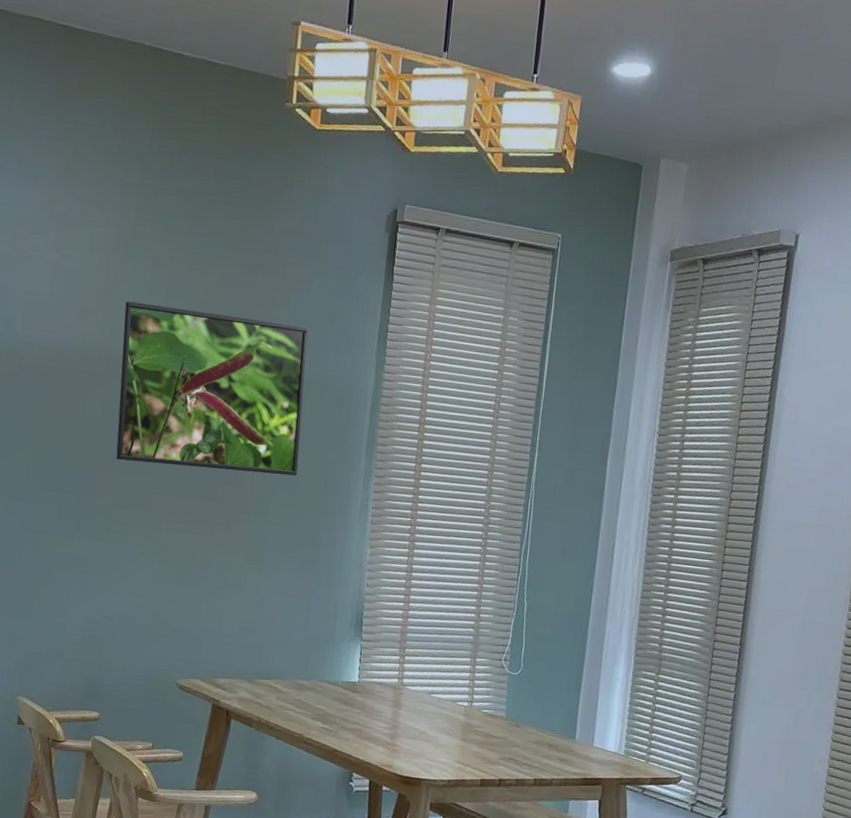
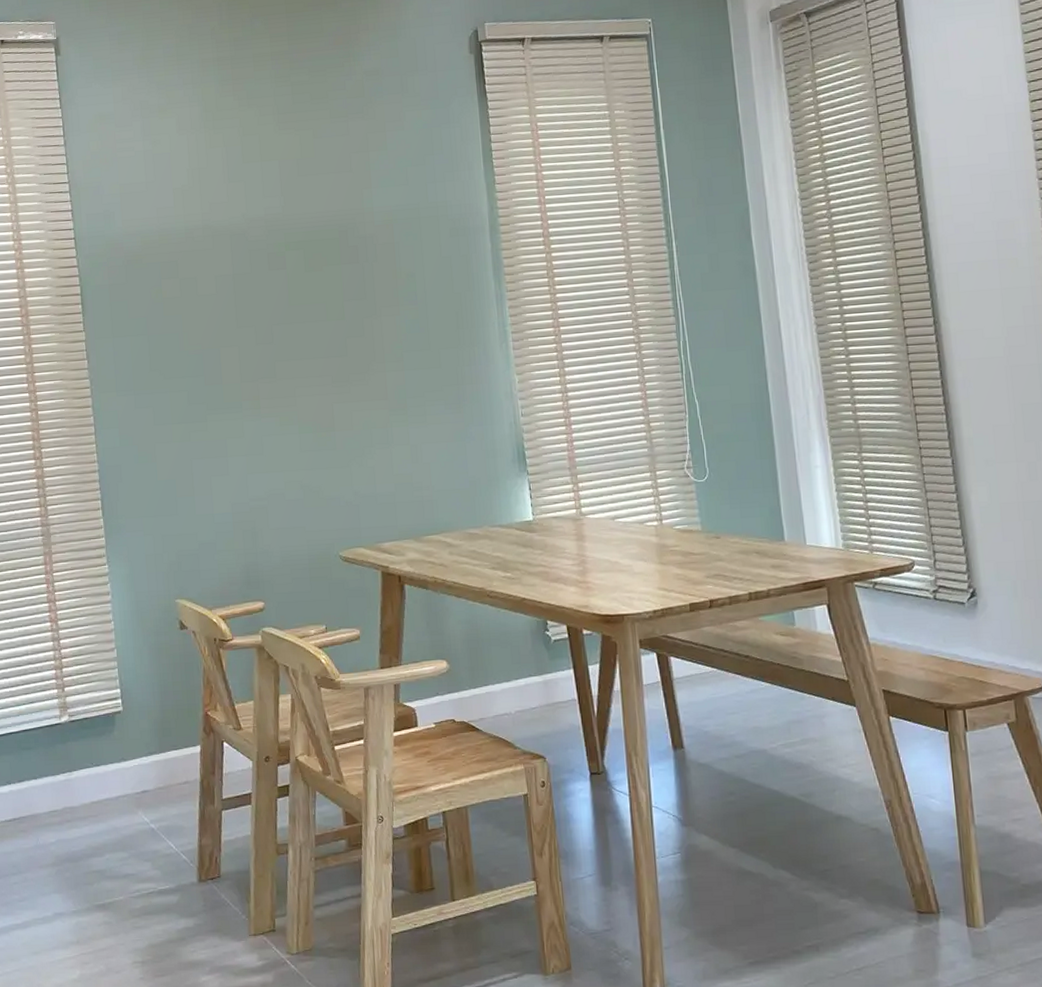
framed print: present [116,301,309,476] -> none [221,162,427,334]

